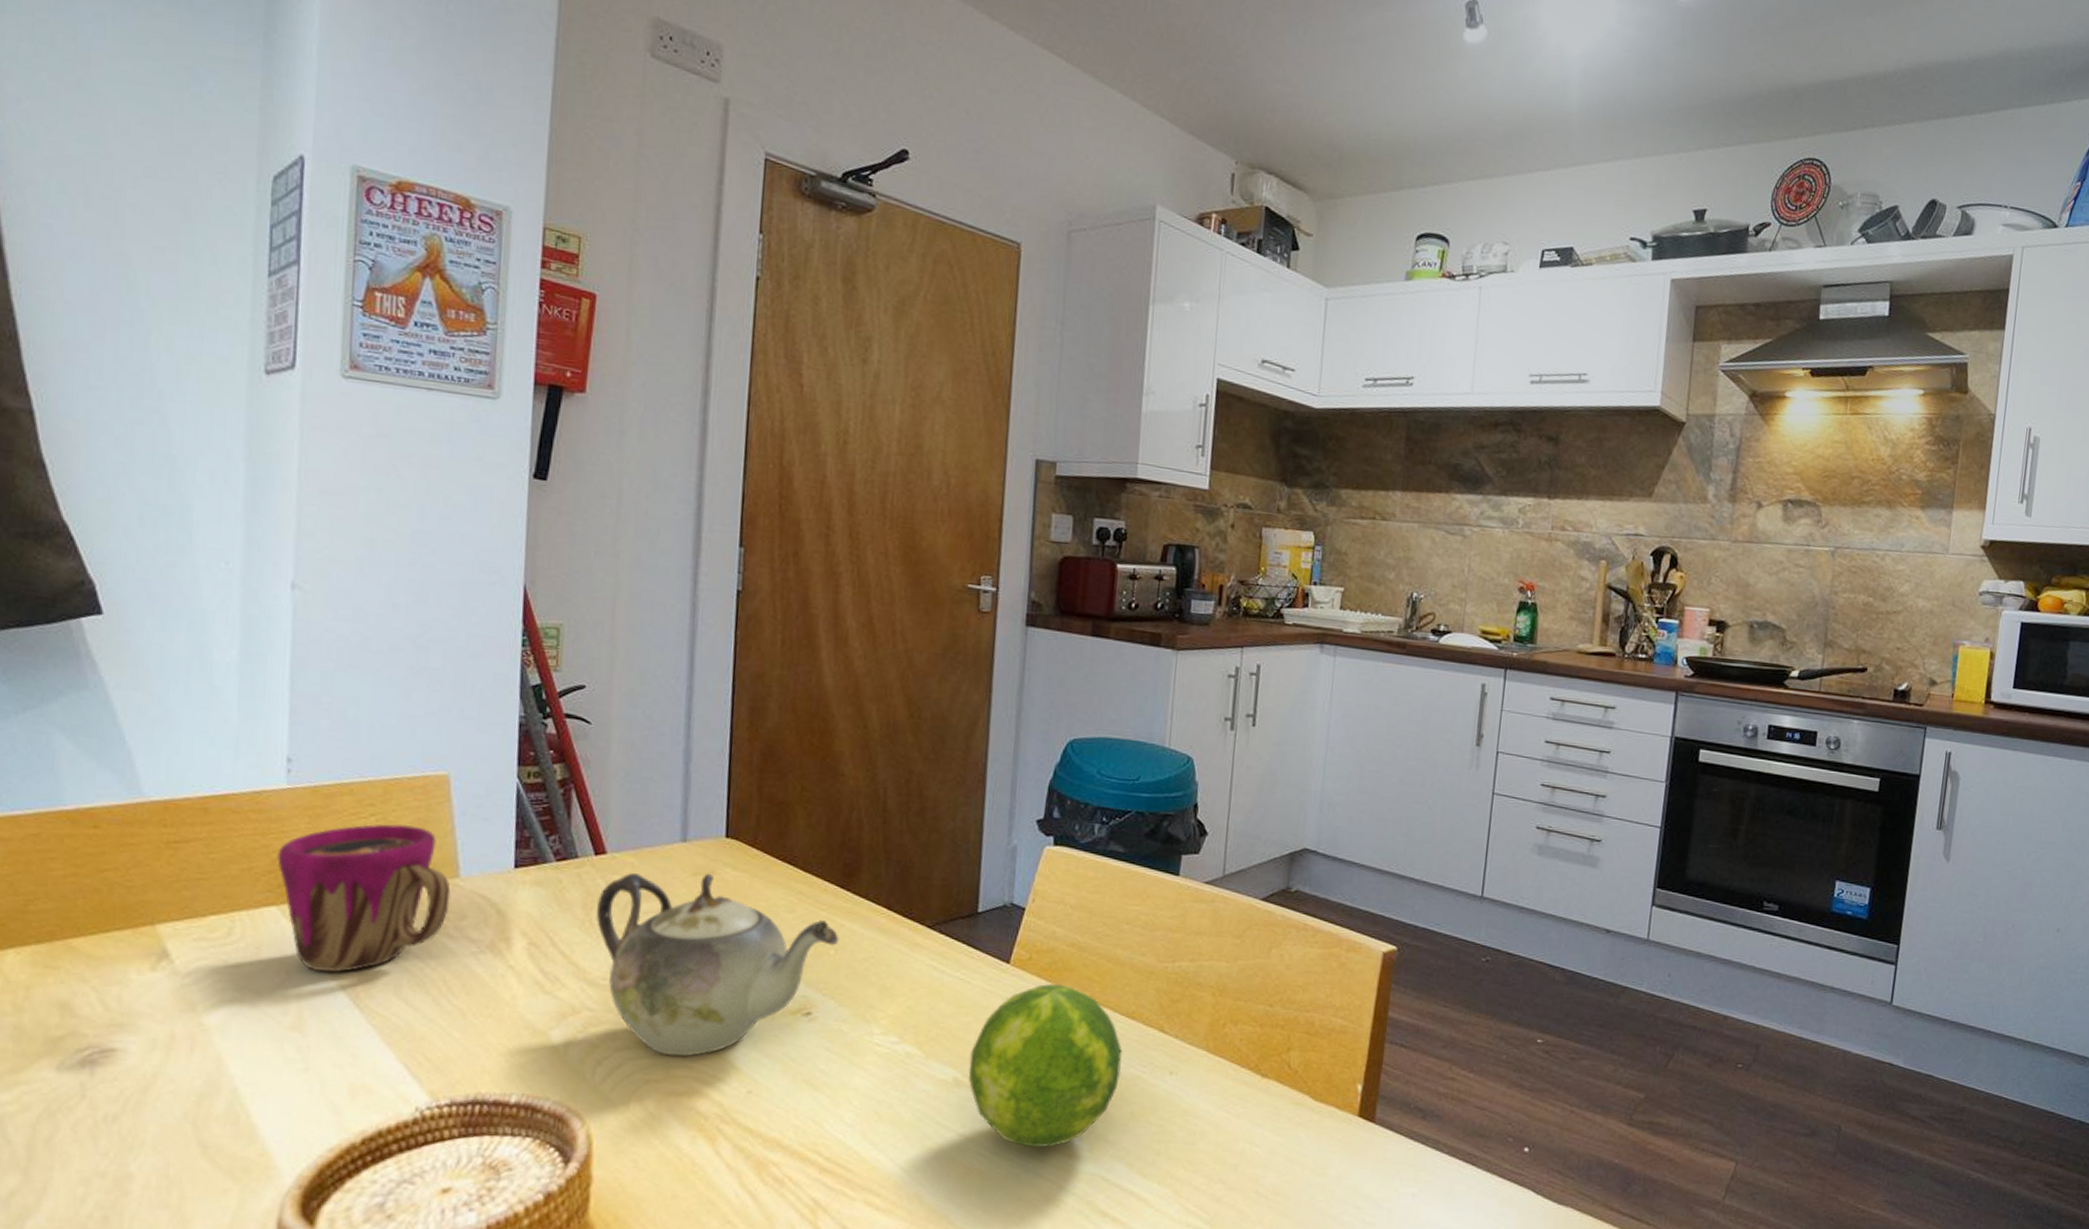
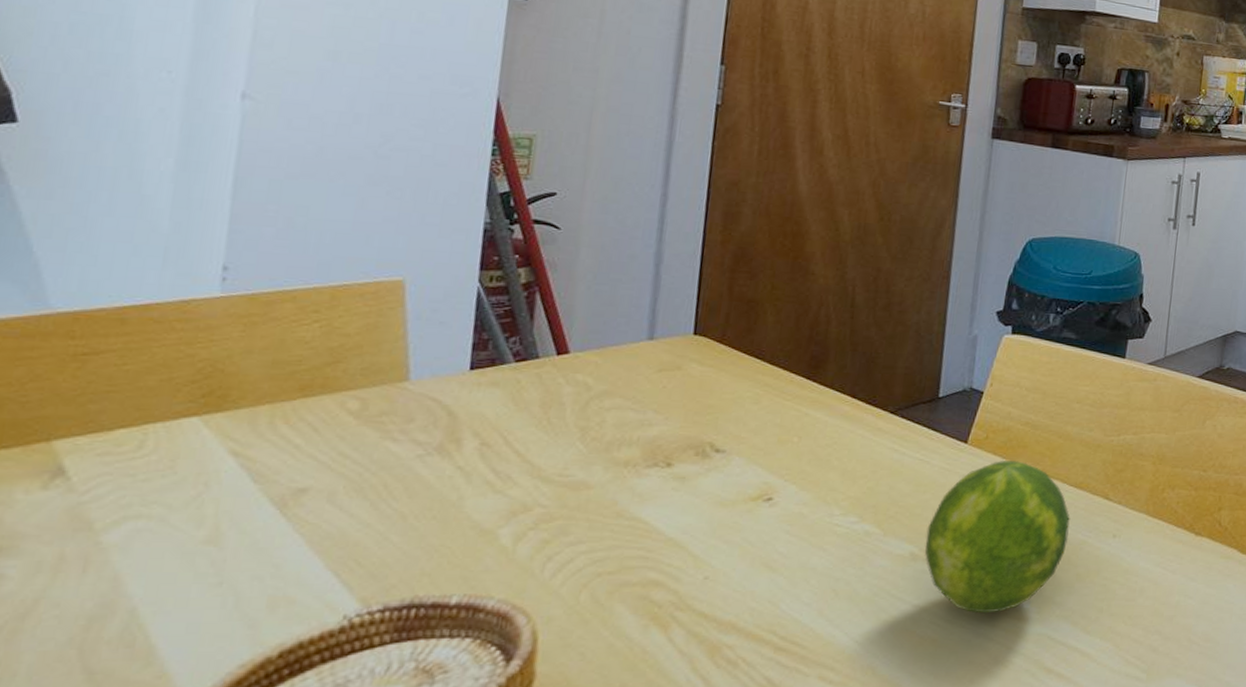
cup: present [277,823,451,972] -> none [203,329,399,482]
teapot: present [596,873,839,1057] -> none [555,369,804,548]

